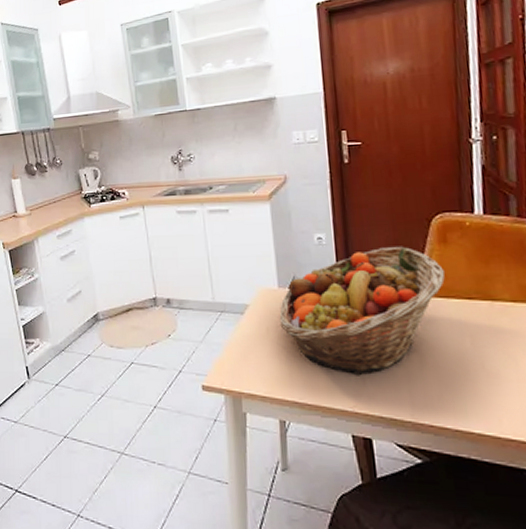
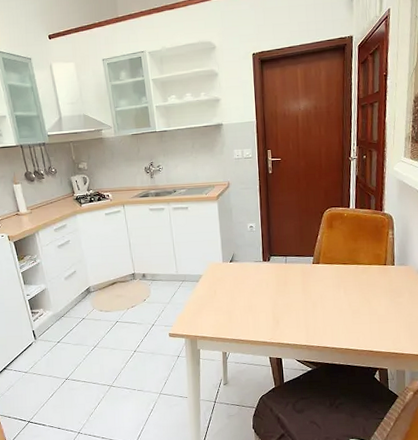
fruit basket: present [279,246,446,375] -> none [223,230,331,318]

